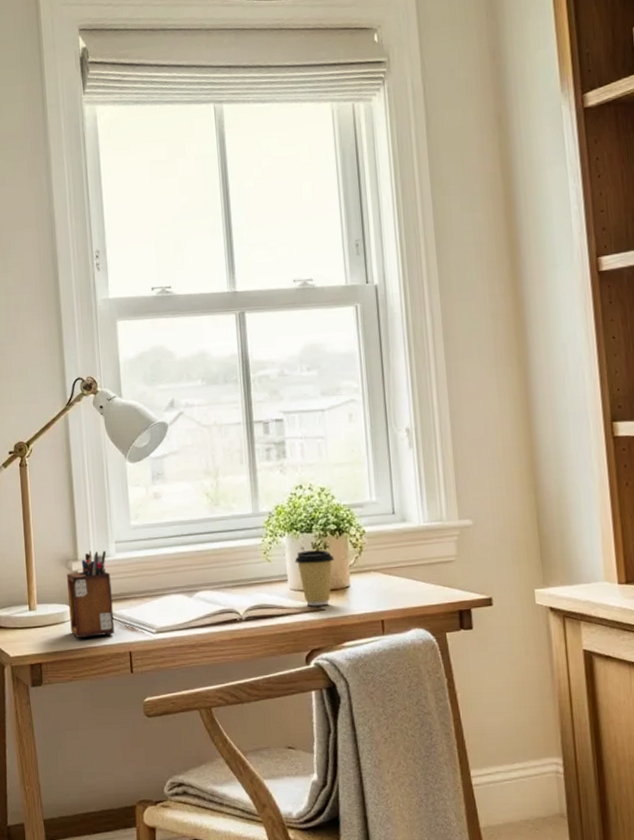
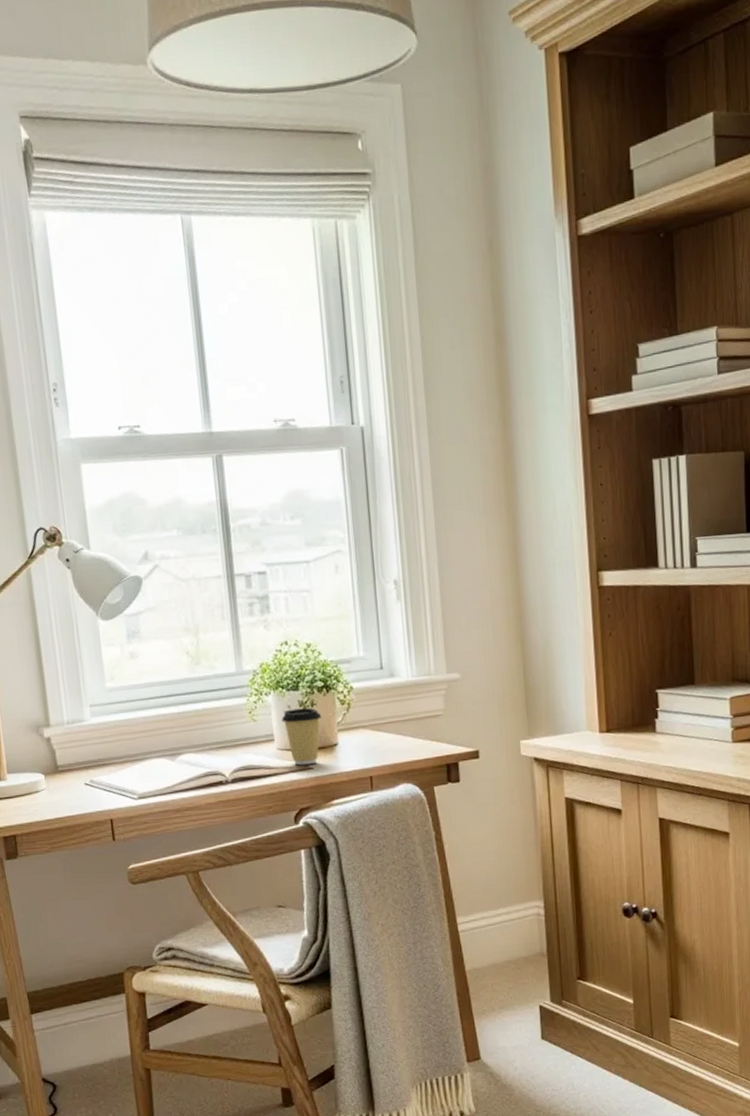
desk organizer: present [66,550,115,638] -> none [37,714,94,807]

